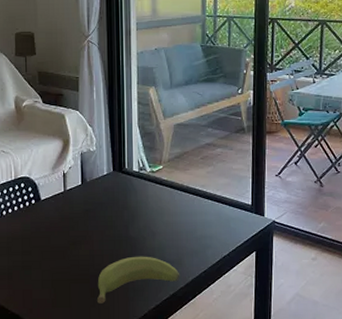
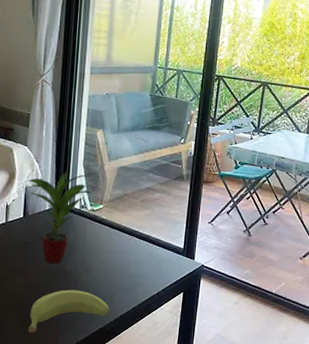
potted plant: none [83,132,150,231] -> present [28,170,92,264]

